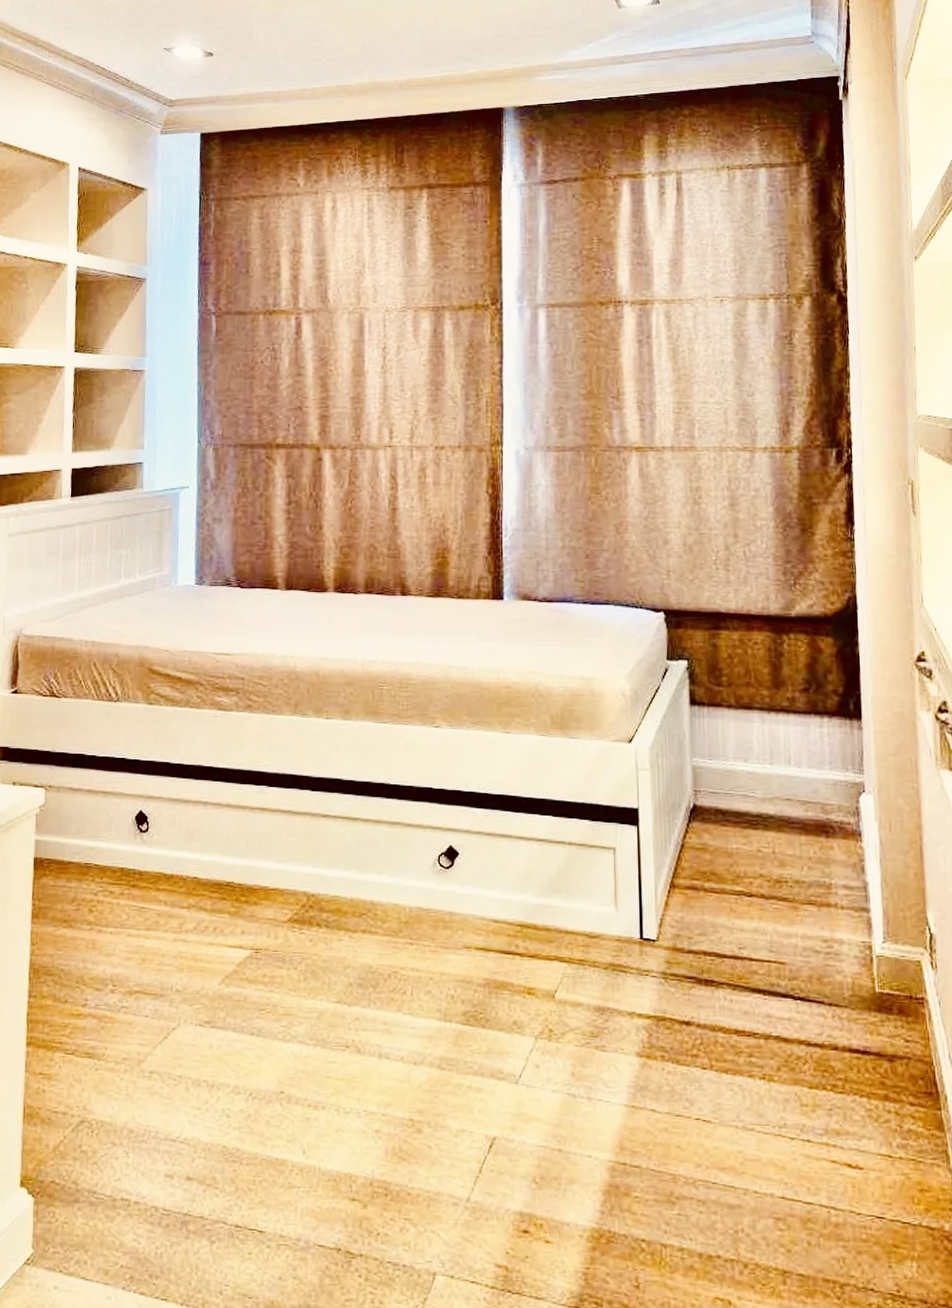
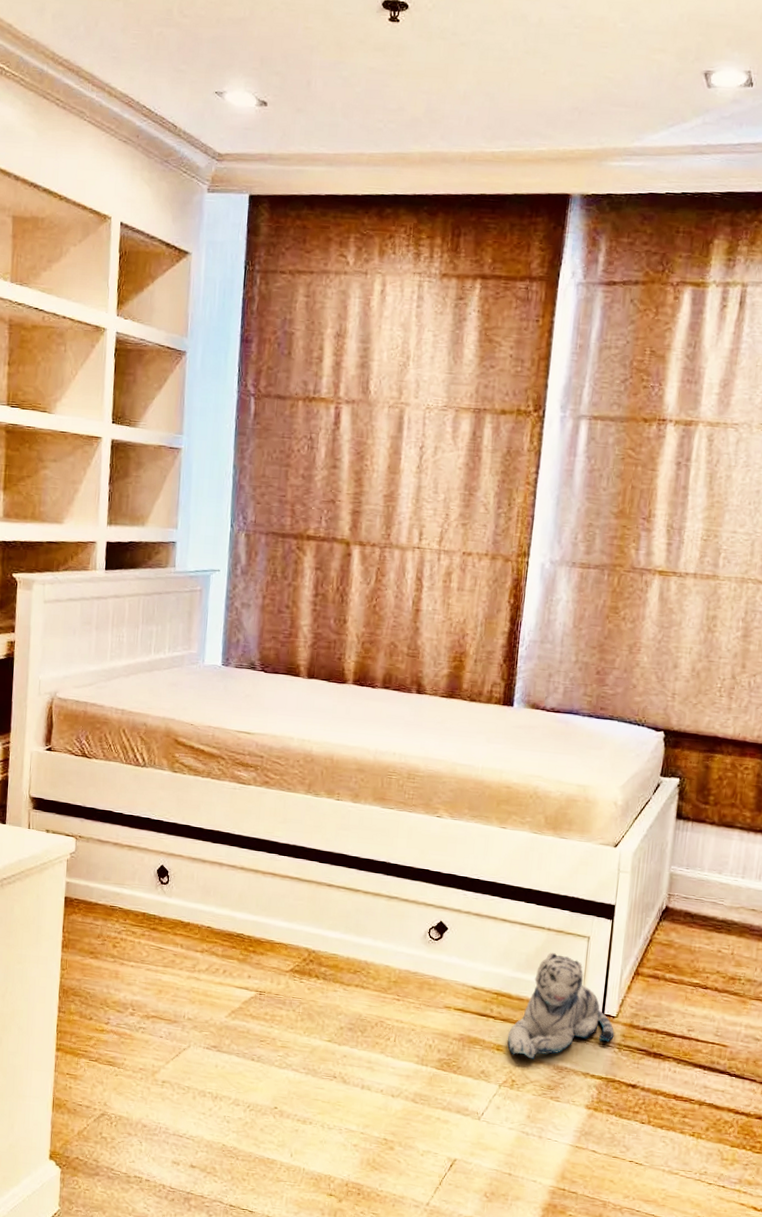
plush toy: none [538,871,658,1002] -> present [507,953,615,1059]

